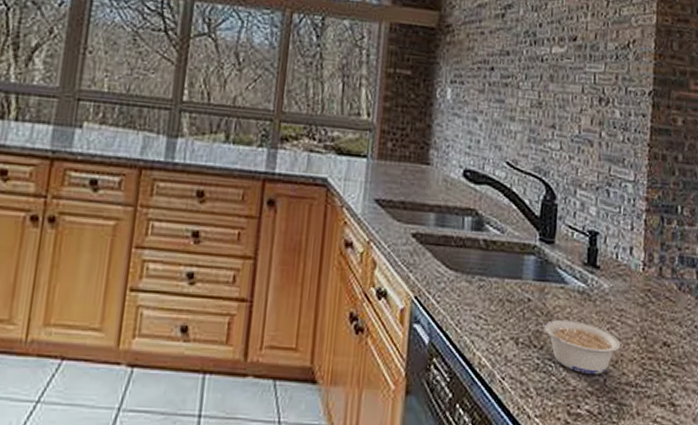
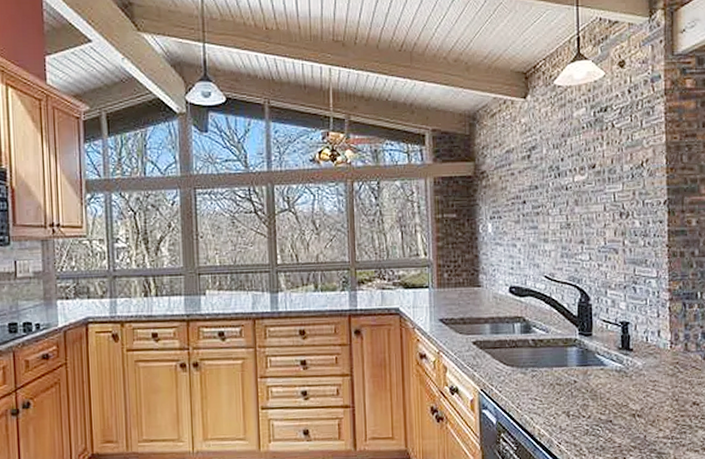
legume: present [544,319,621,375] -> none [590,393,657,434]

